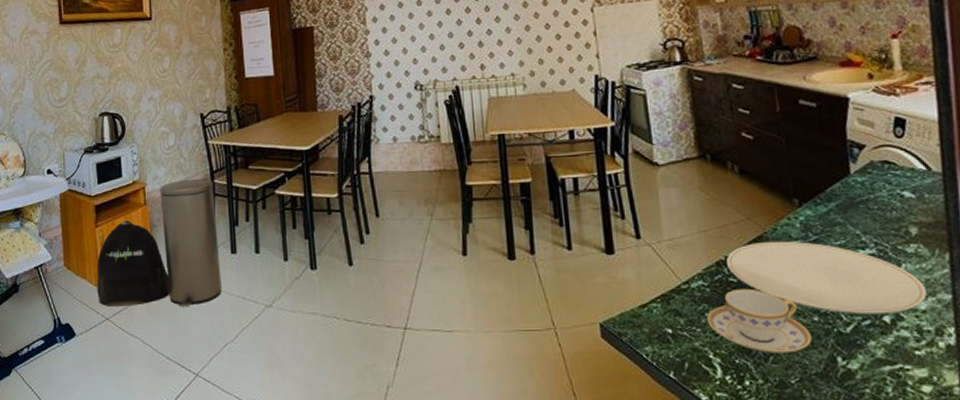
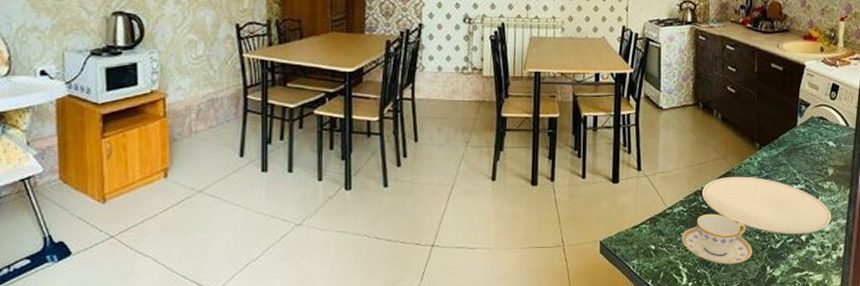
backpack: present [97,220,170,306] -> none [101,133,190,223]
pedal bin: present [160,178,222,308] -> none [183,92,249,225]

